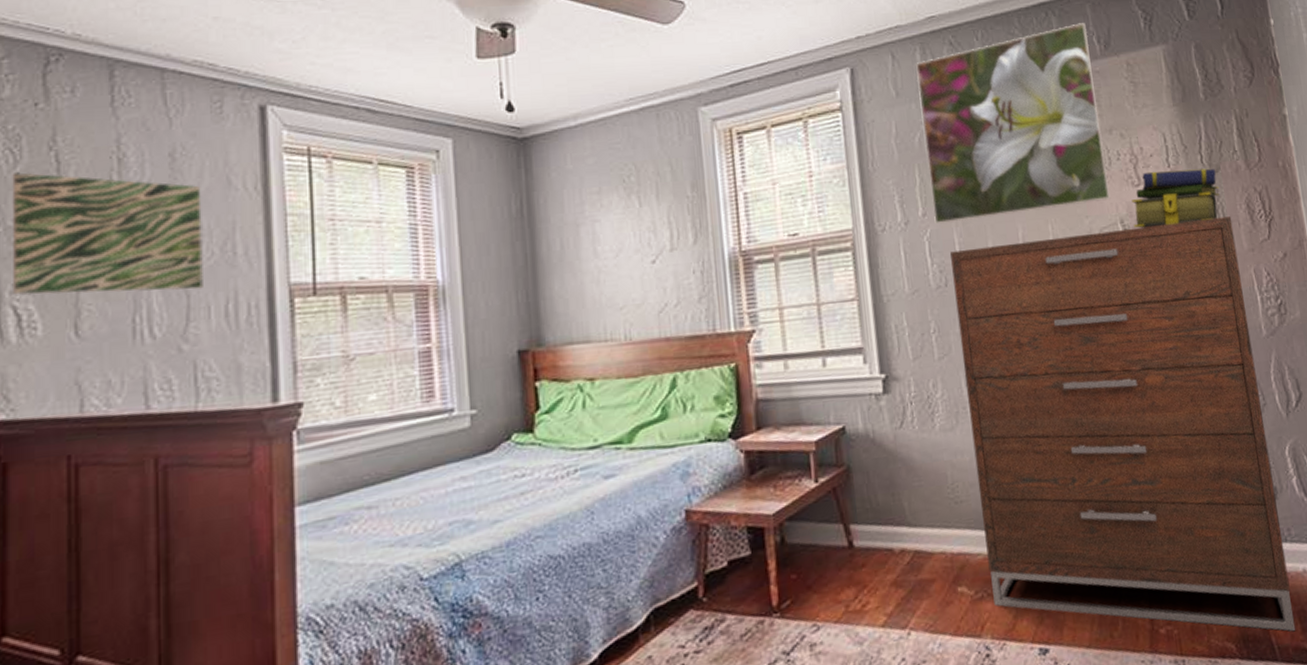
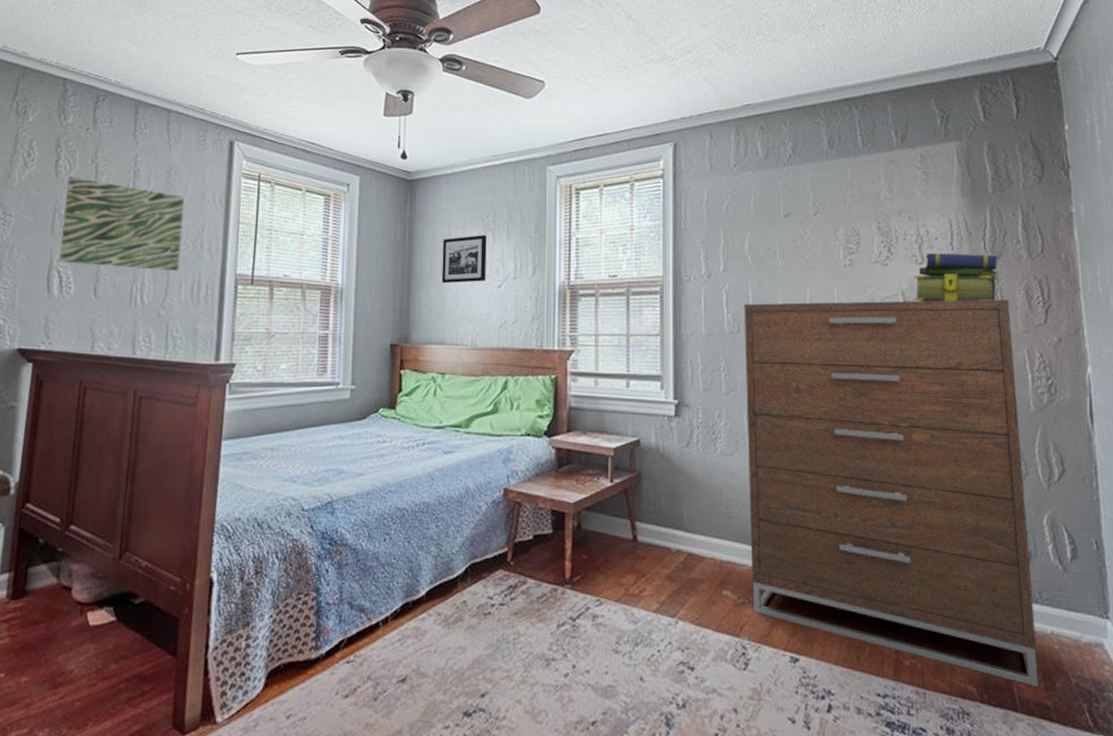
picture frame: none [574,199,635,267] -> present [441,235,487,284]
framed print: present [916,23,1111,225] -> none [729,118,895,280]

